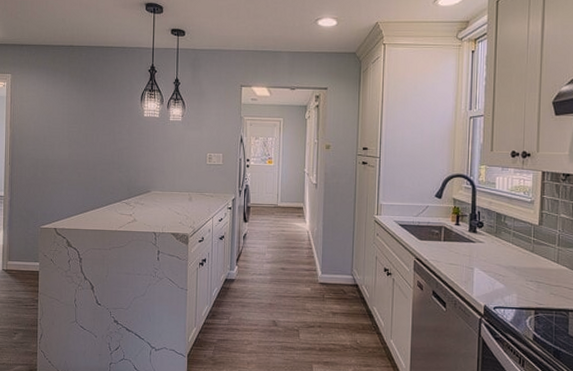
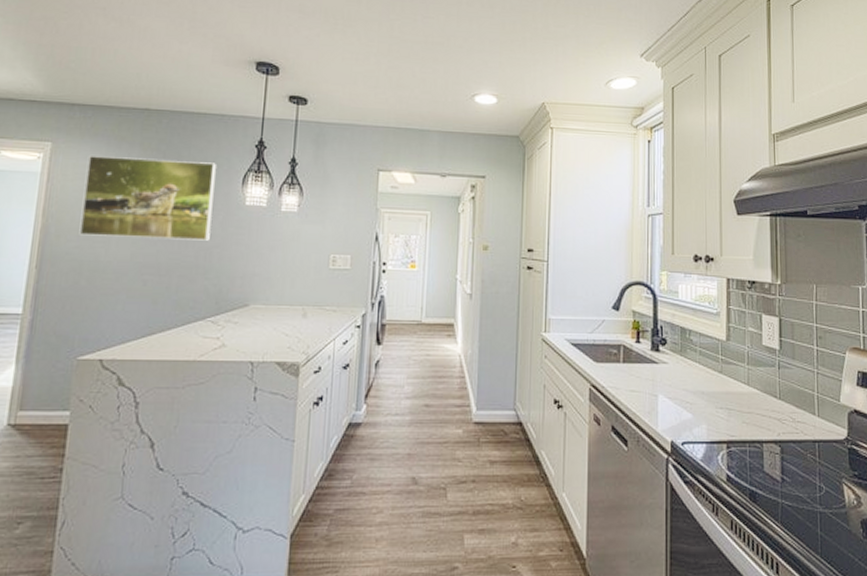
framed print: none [34,83,122,144] -> present [79,156,216,241]

